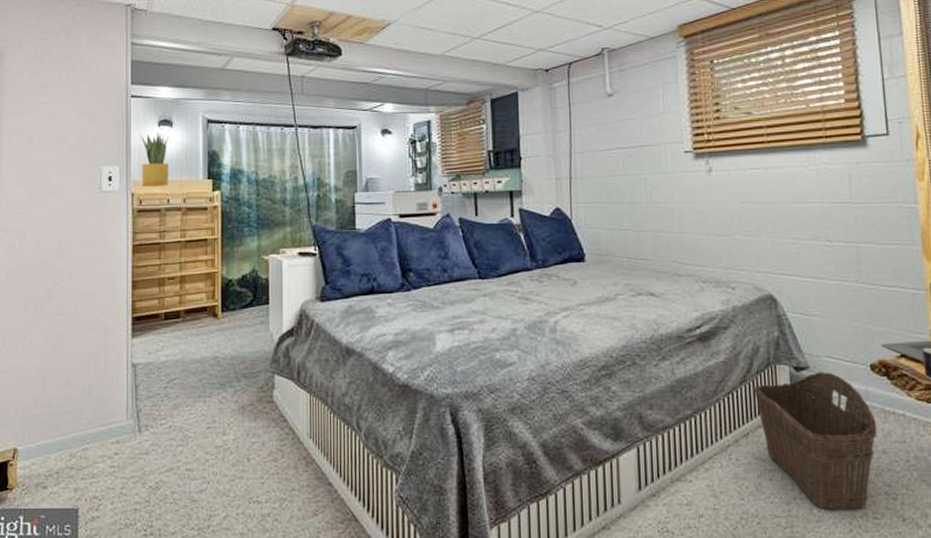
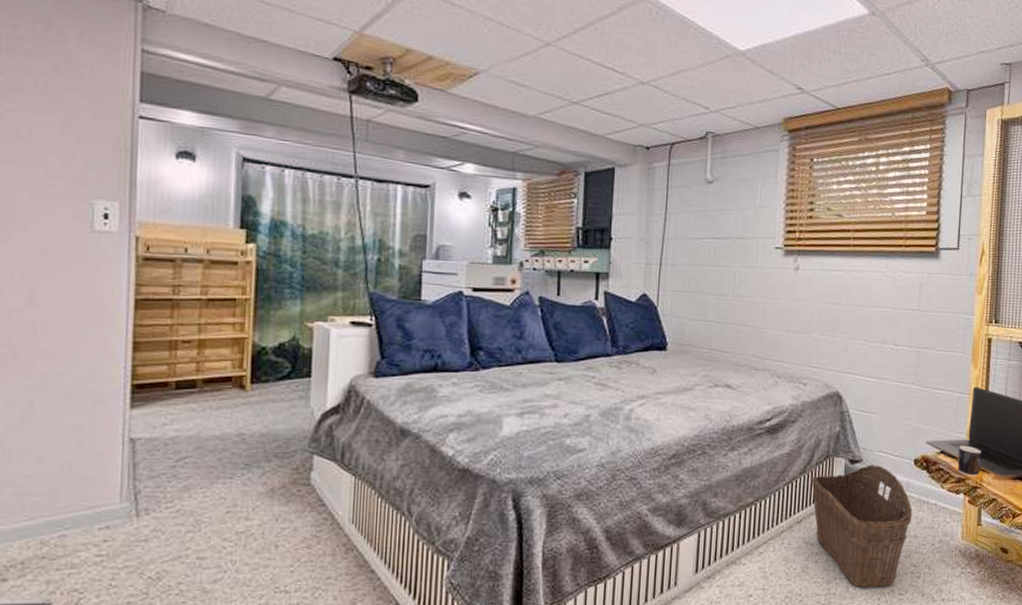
planter: present [140,132,170,187] -> none [149,165,191,232]

